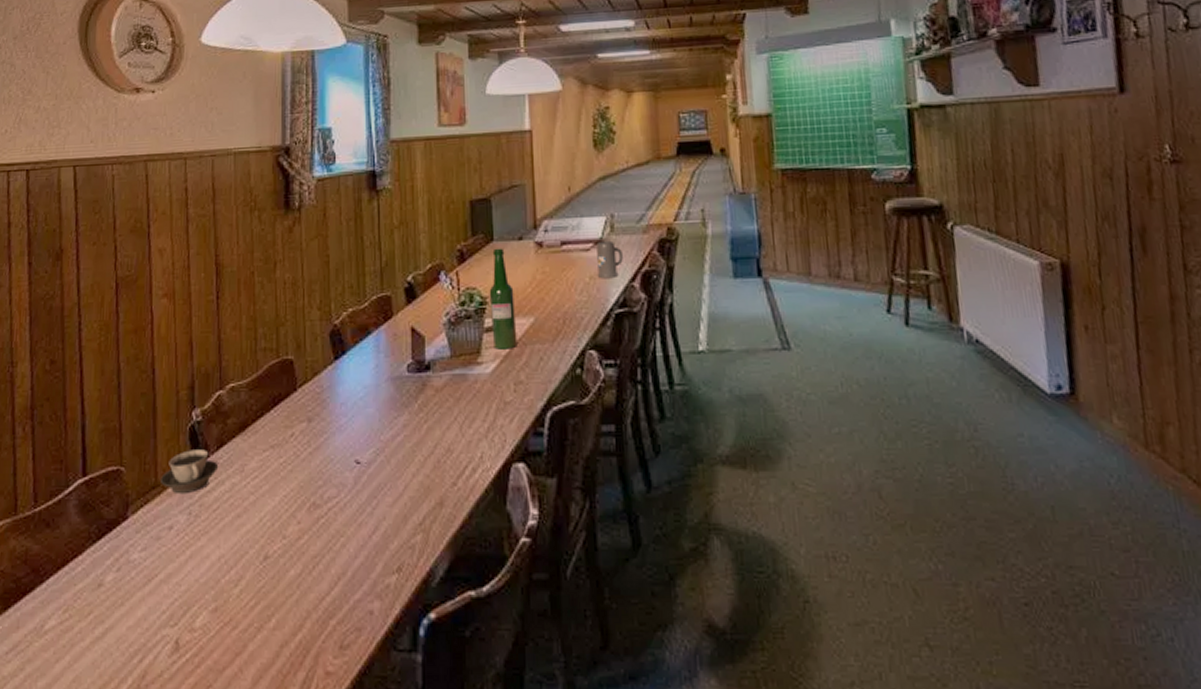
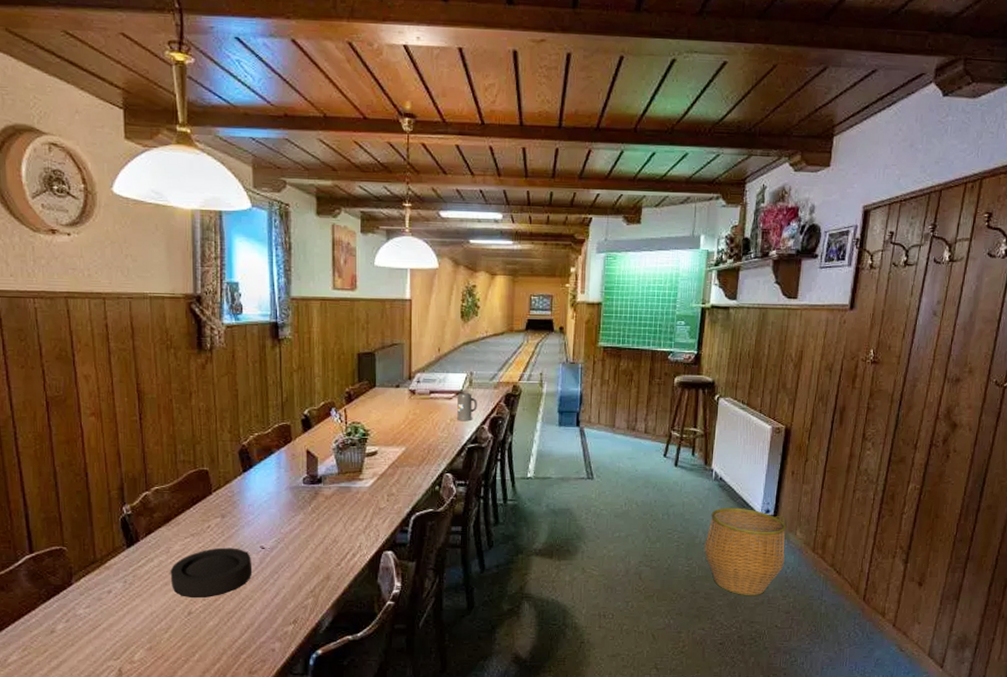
cup: present [161,449,219,495] -> none [99,535,148,568]
ashtray: none [244,463,345,535] -> present [170,547,253,597]
beer bottle: present [489,248,517,350] -> none [370,392,391,470]
basket: none [970,383,1104,524] -> present [704,507,787,596]

